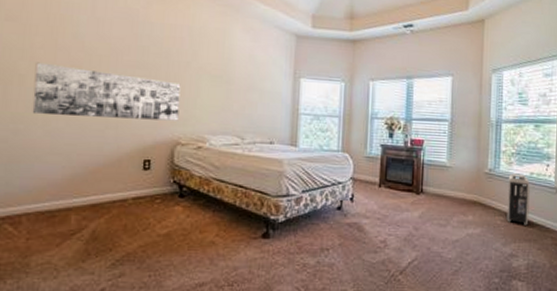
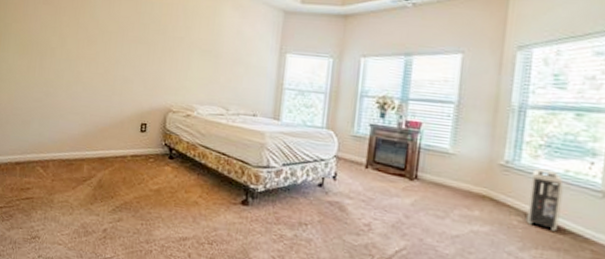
wall art: present [32,62,181,121] -> none [59,38,175,91]

